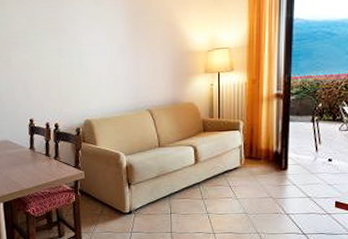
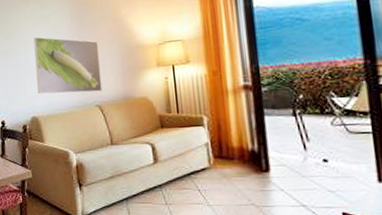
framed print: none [88,37,153,97] -> present [33,37,102,94]

